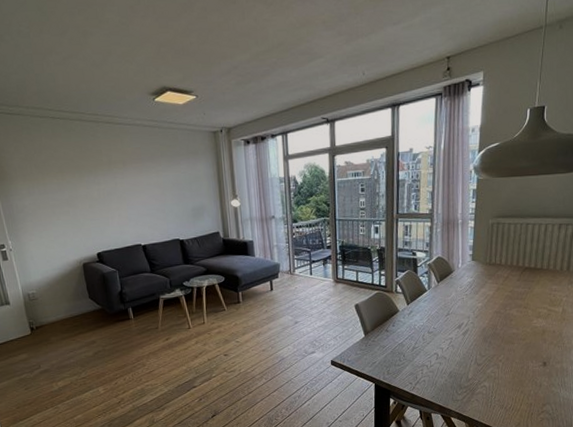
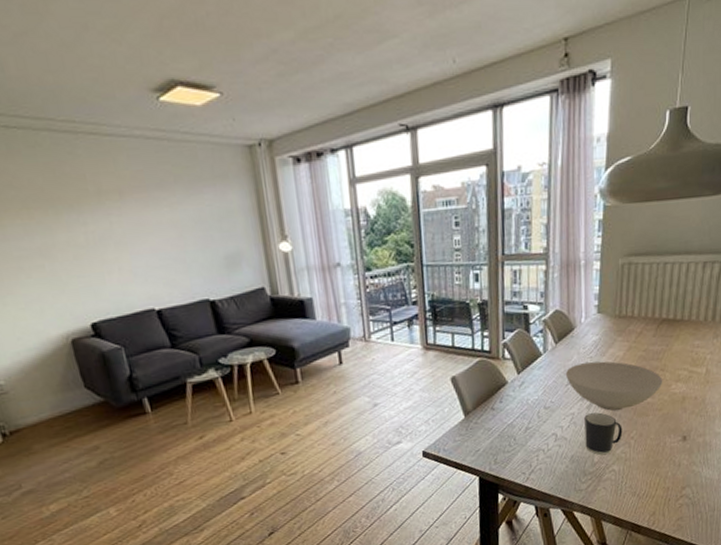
bowl: none [446,298,526,338] -> present [566,361,663,411]
mug: none [461,338,492,373] -> present [584,412,623,455]

